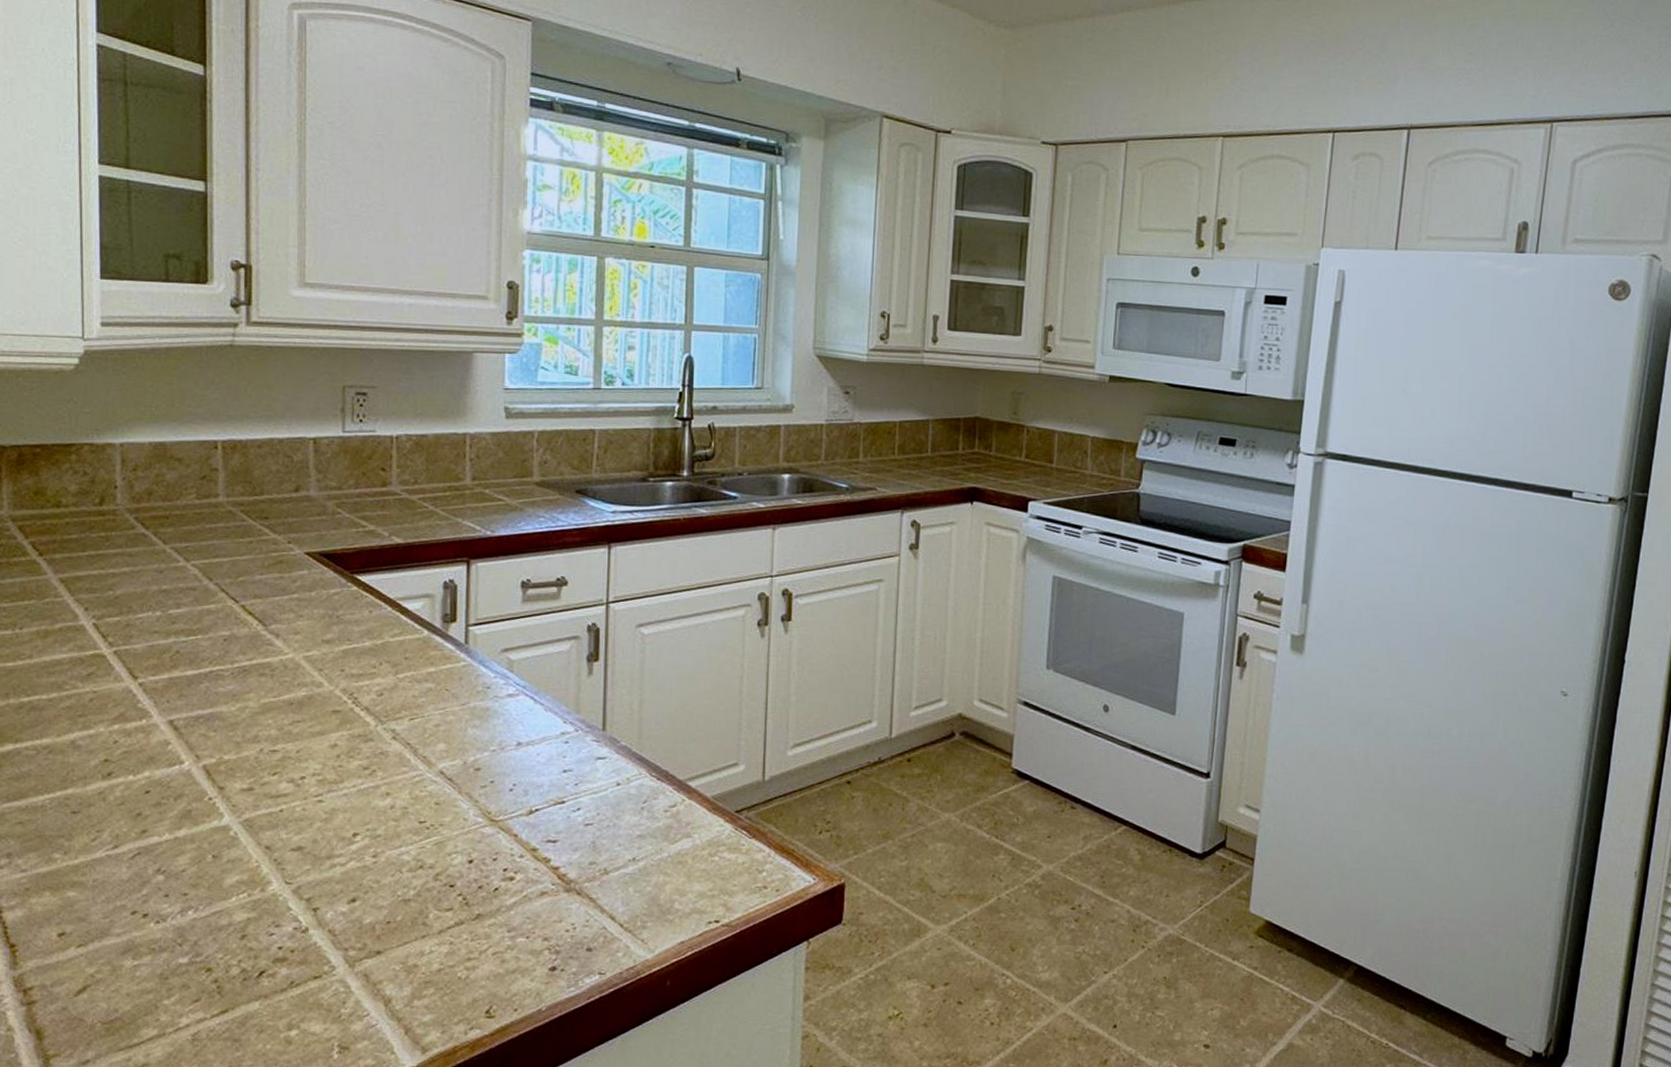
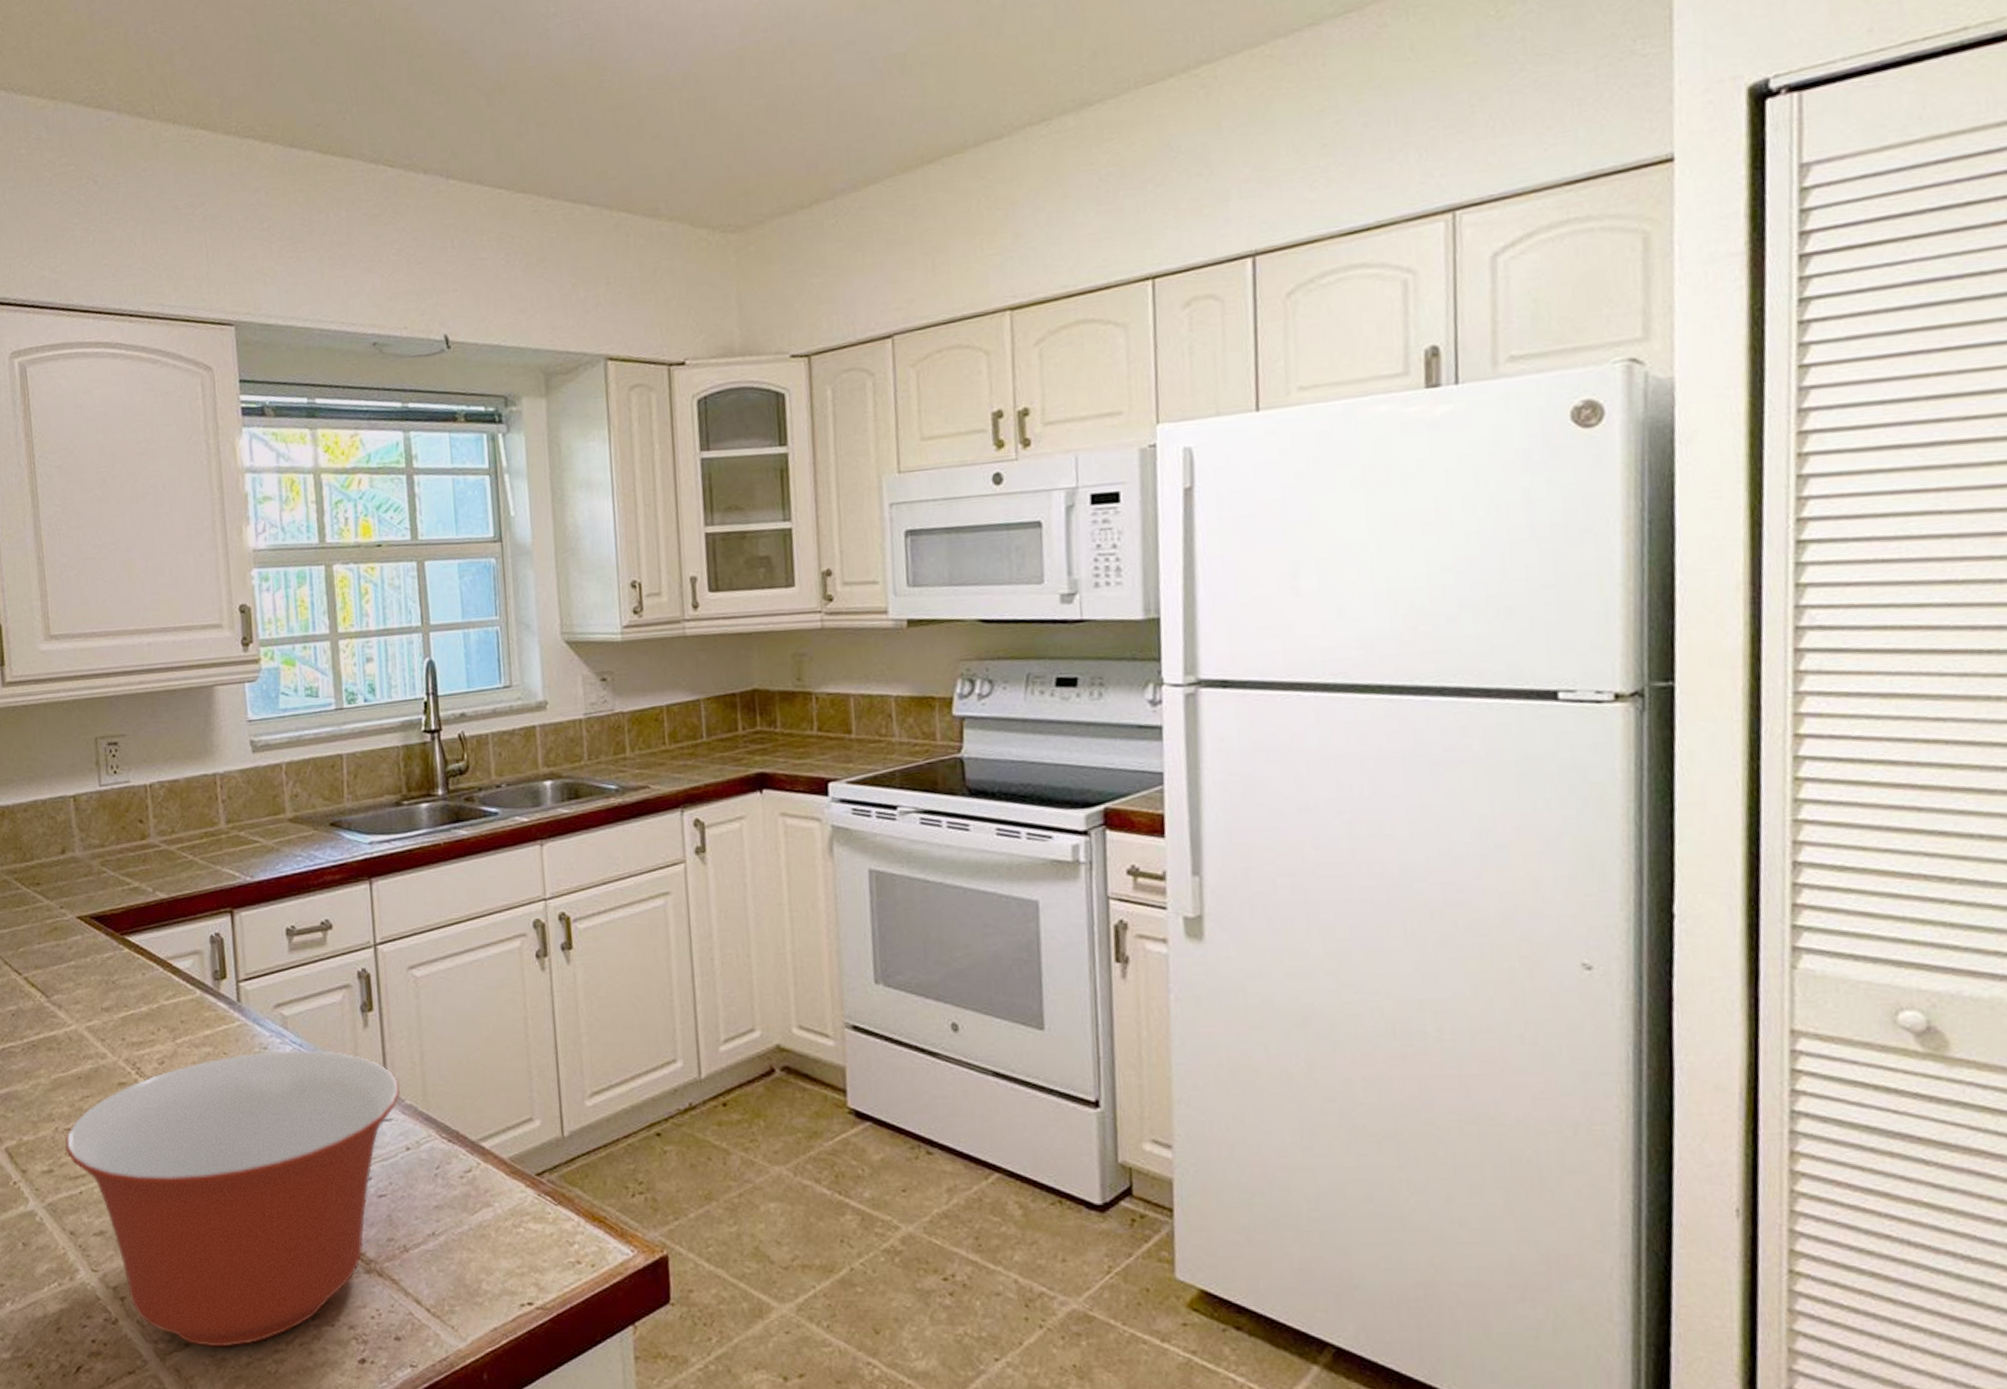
mixing bowl: none [269,691,618,955] -> present [65,1050,401,1347]

